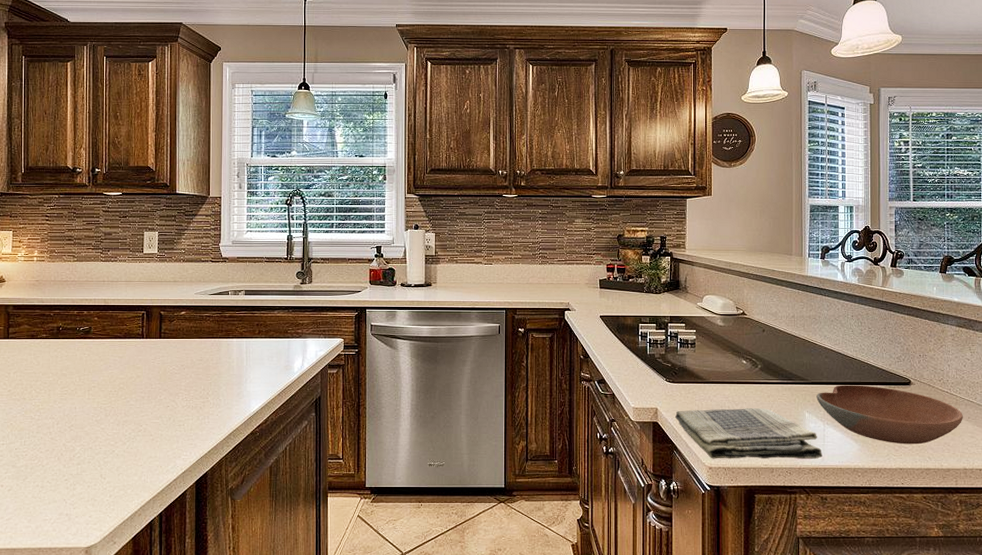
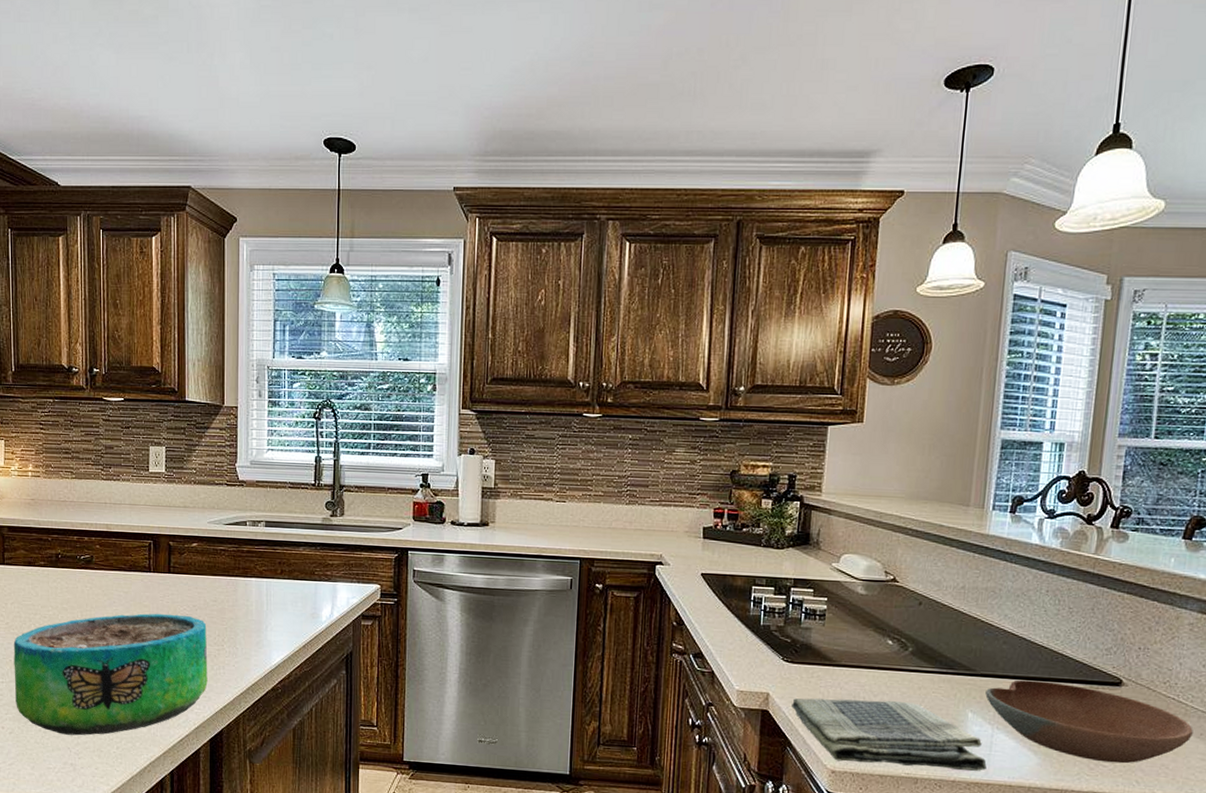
decorative bowl: none [14,373,194,488] -> present [13,613,208,736]

